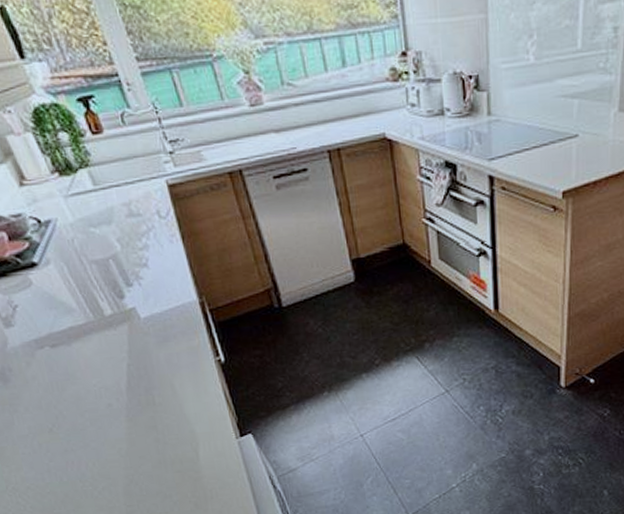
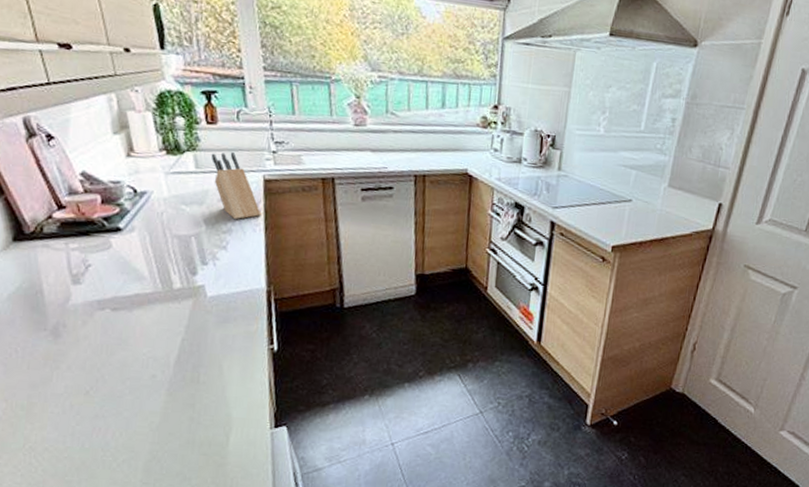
knife block: none [105,161,174,234] -> present [211,152,262,220]

